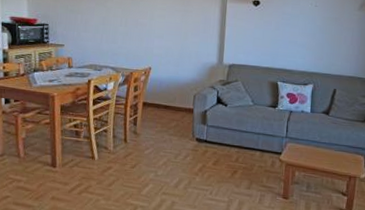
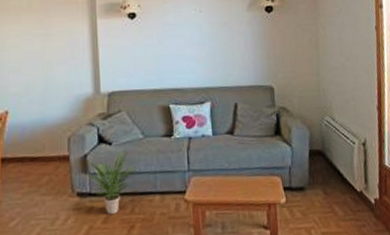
potted plant: none [203,112,245,159] -> present [84,151,137,214]

